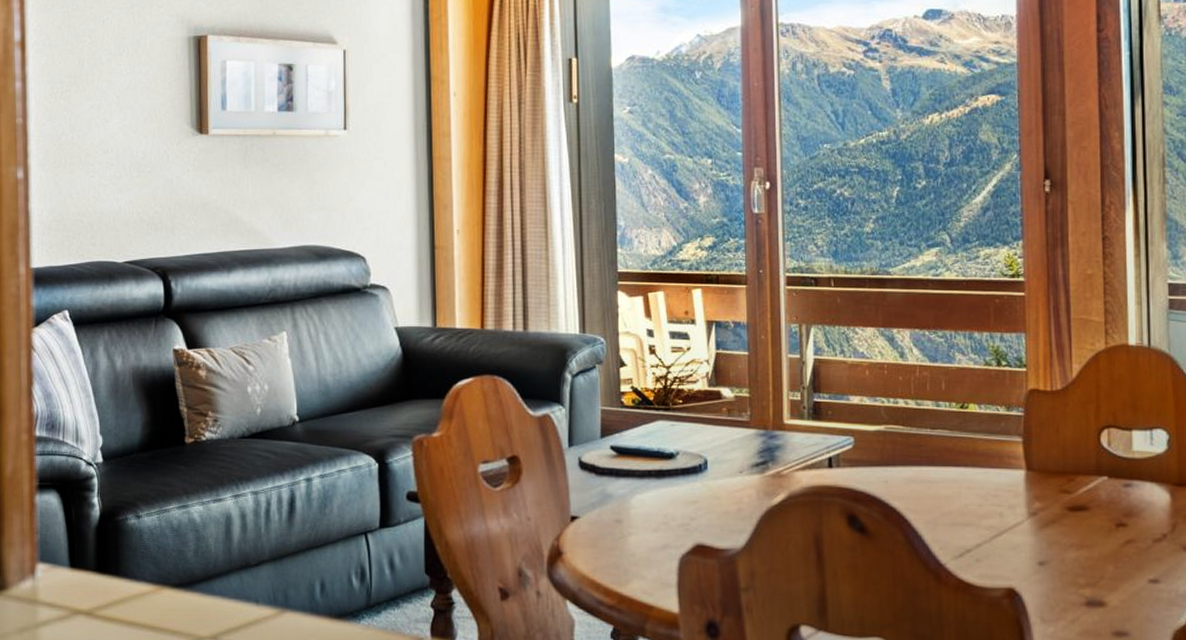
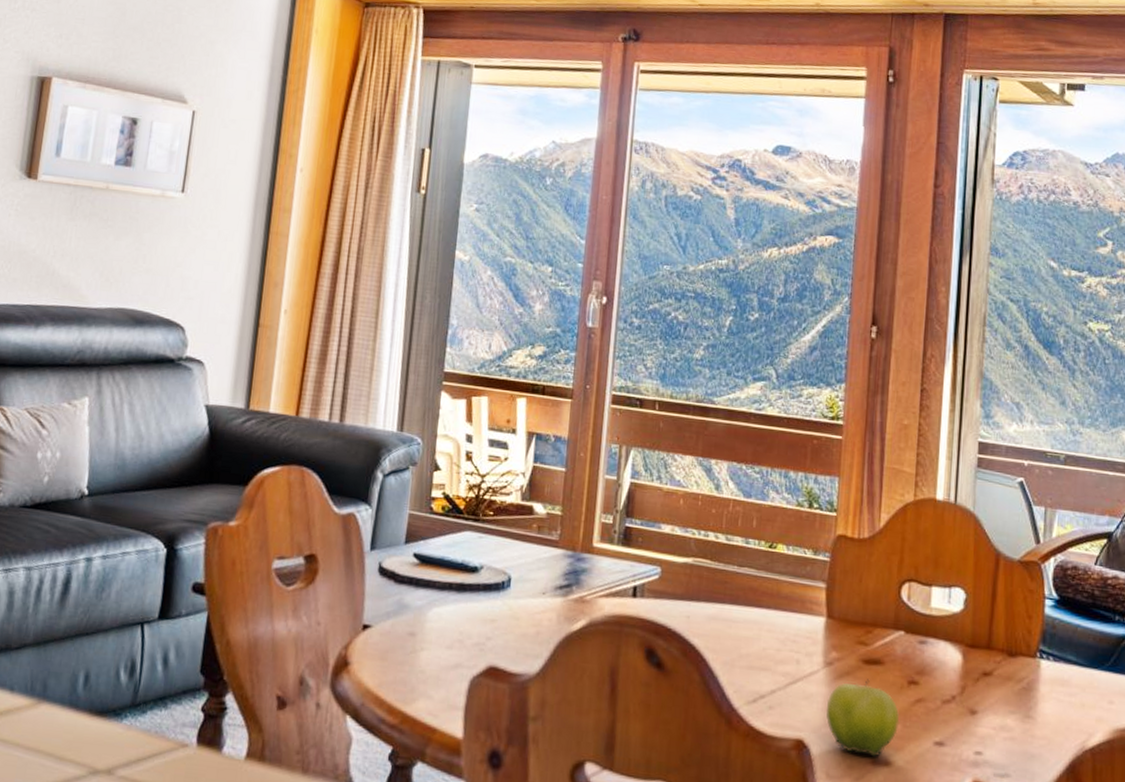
fruit: none [1034,525,1111,599] -> present [826,679,900,757]

